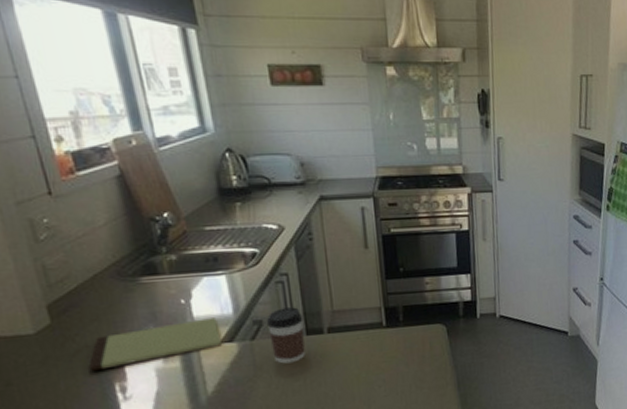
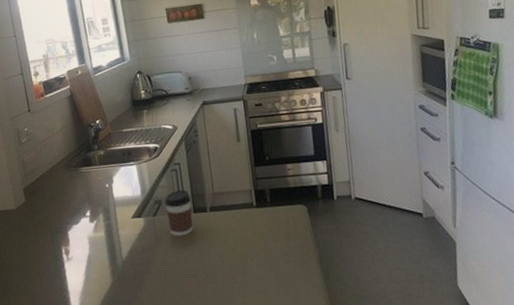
notepad: present [88,317,222,371] -> none [46,198,133,237]

